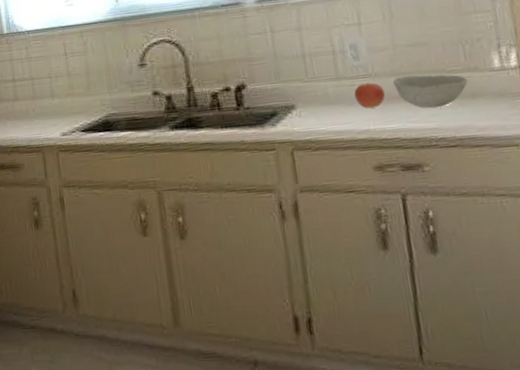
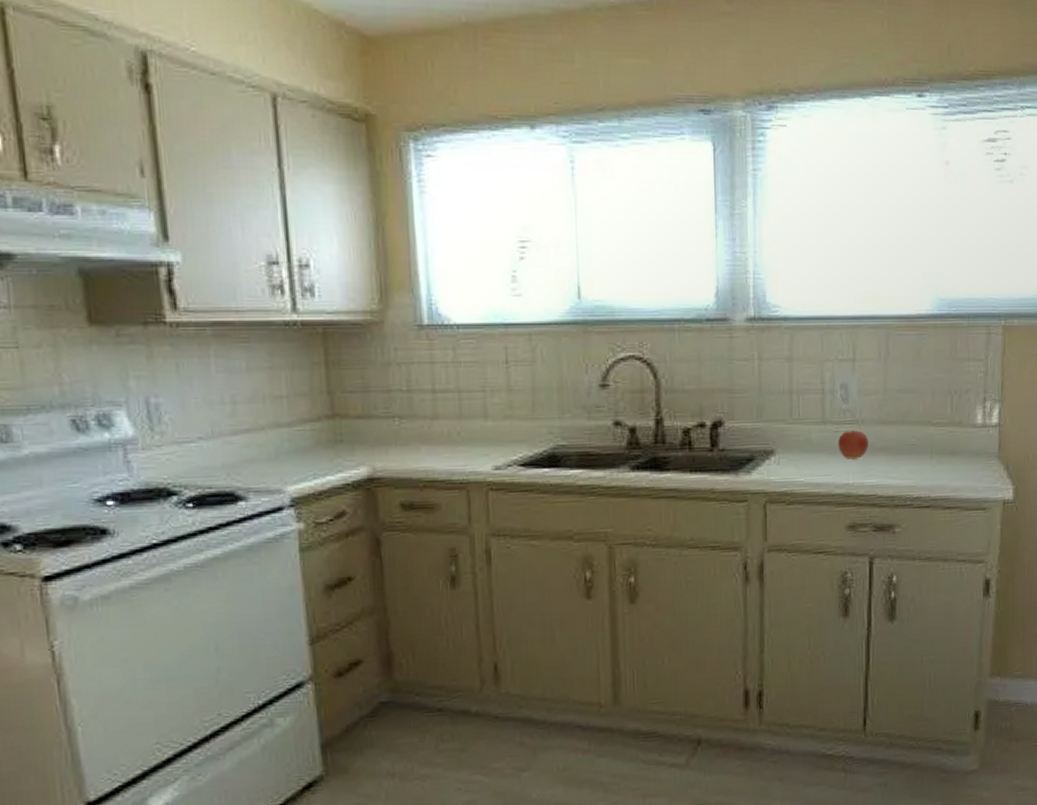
bowl: present [393,74,468,109] -> none [879,425,950,464]

